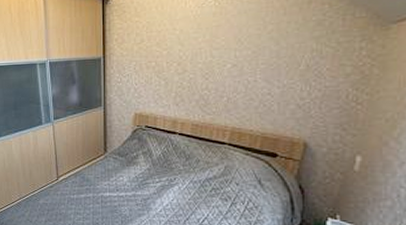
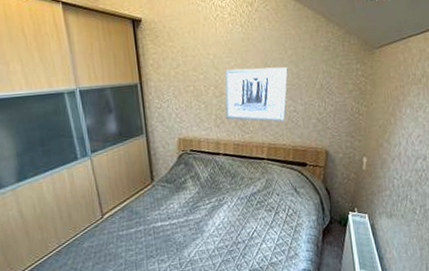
wall art: none [186,43,266,104] -> present [225,66,288,122]

